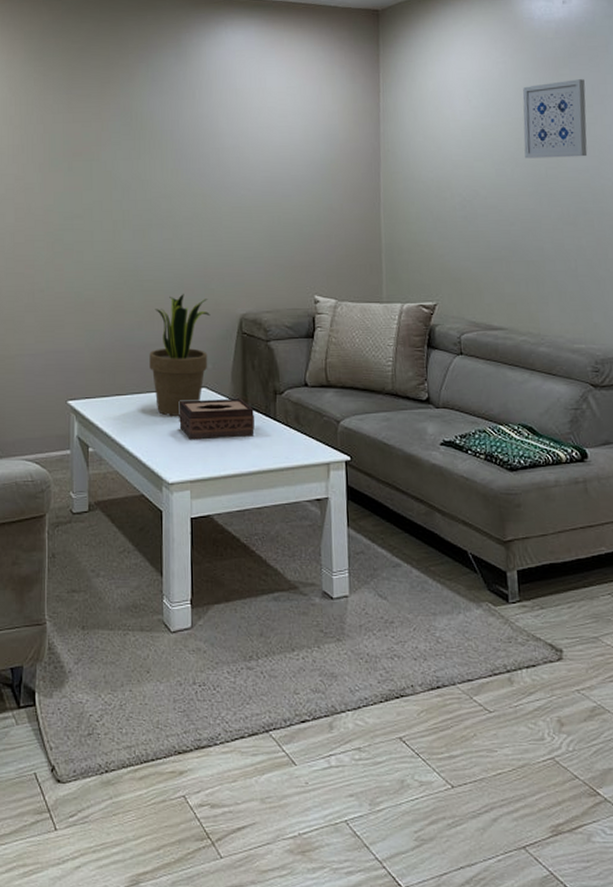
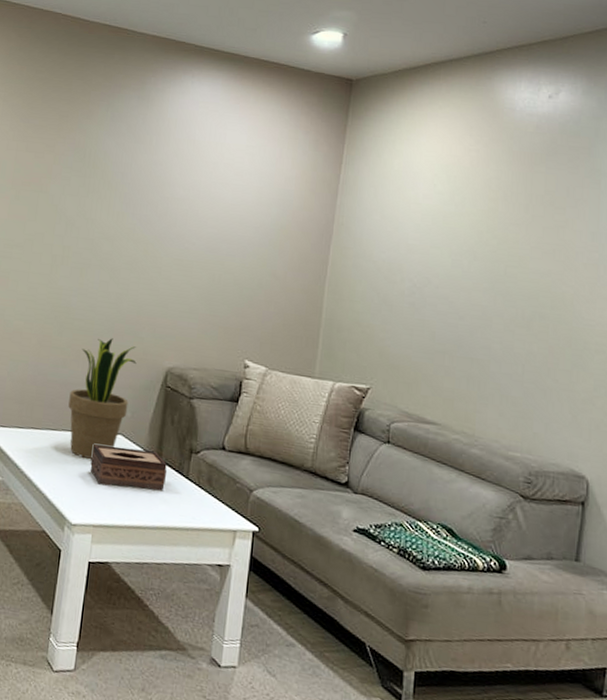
wall art: present [522,79,588,159] -> none [485,178,560,260]

